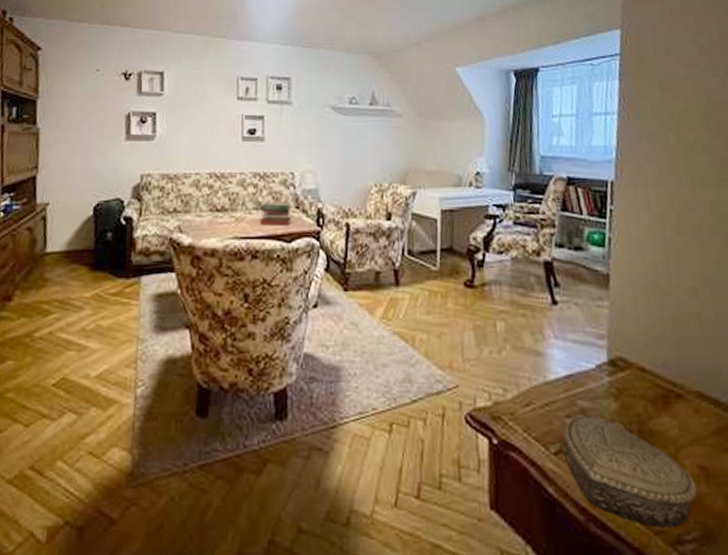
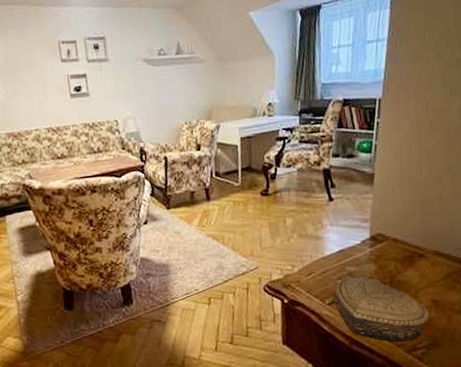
books: present [260,202,292,226] -> none [94,145,120,166]

